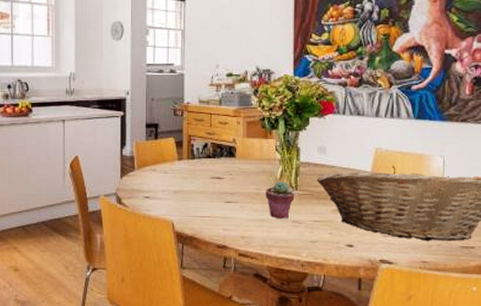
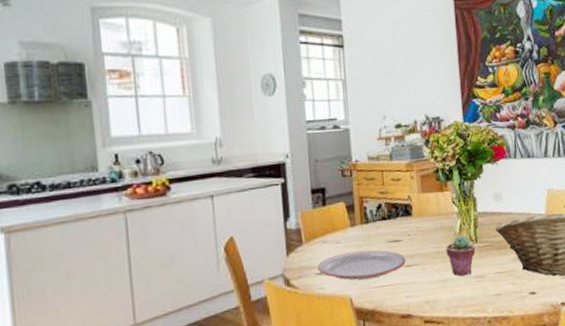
plate: none [146,182,226,209] -> present [317,250,406,281]

